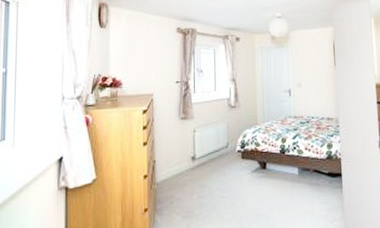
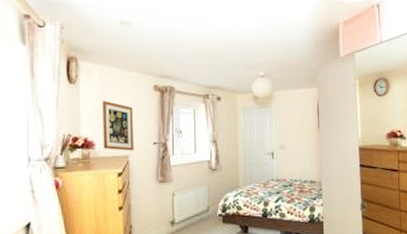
wall art: none [130,43,158,90] -> present [102,101,134,151]

